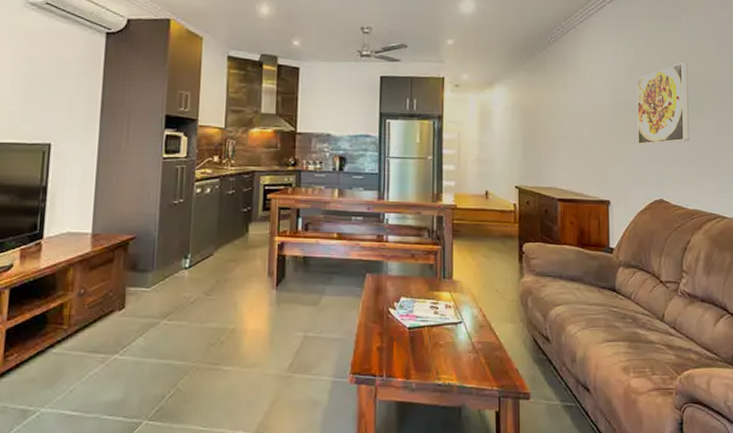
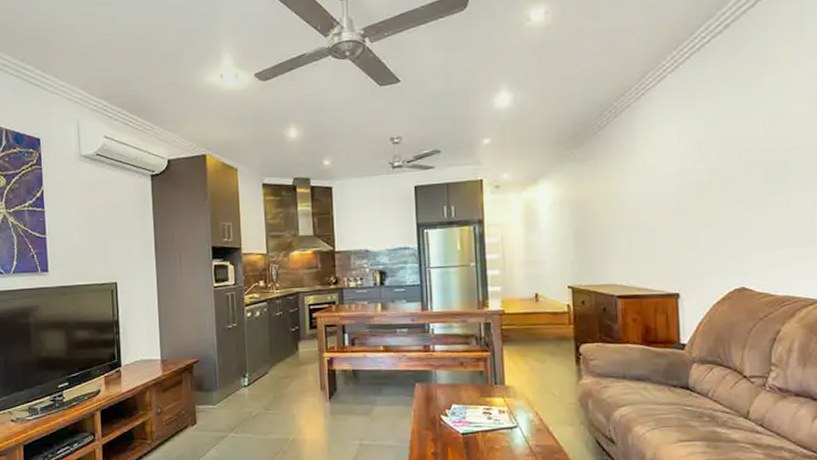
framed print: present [636,62,689,145] -> none [707,129,777,230]

